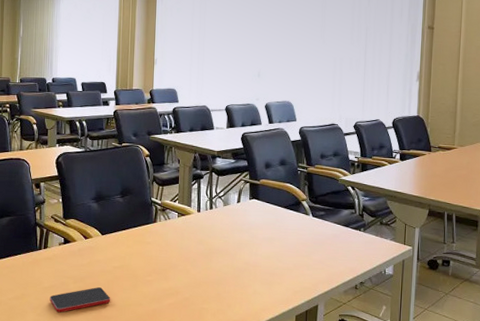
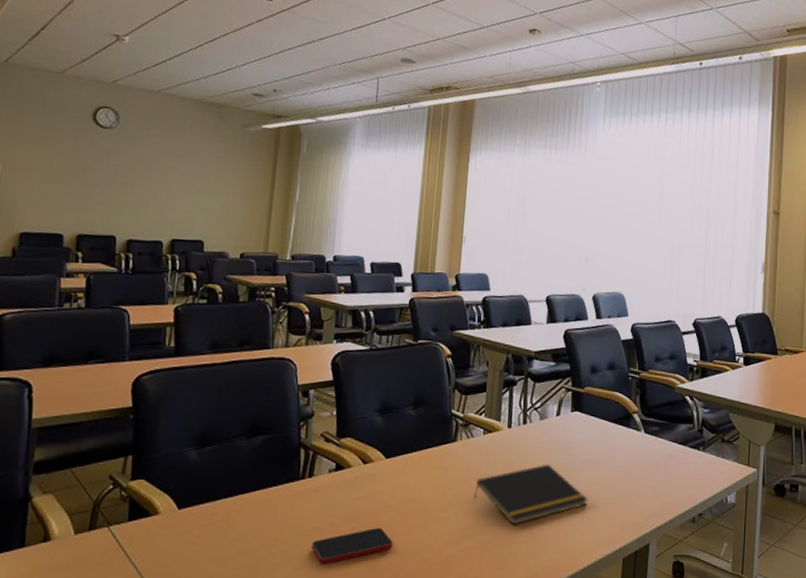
notepad: none [172,240,266,288] -> present [474,464,588,525]

